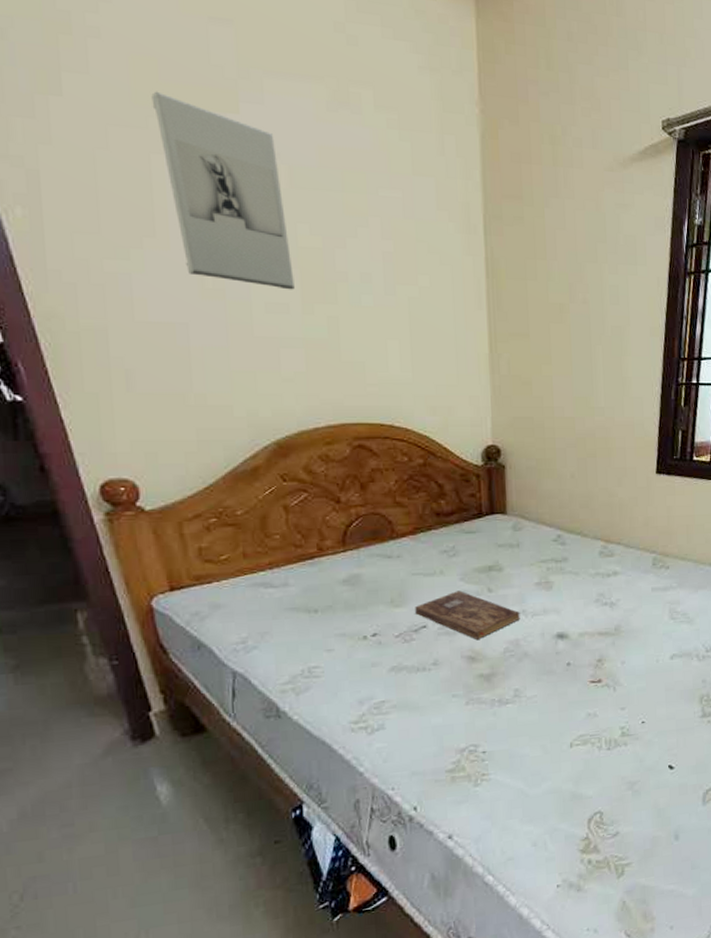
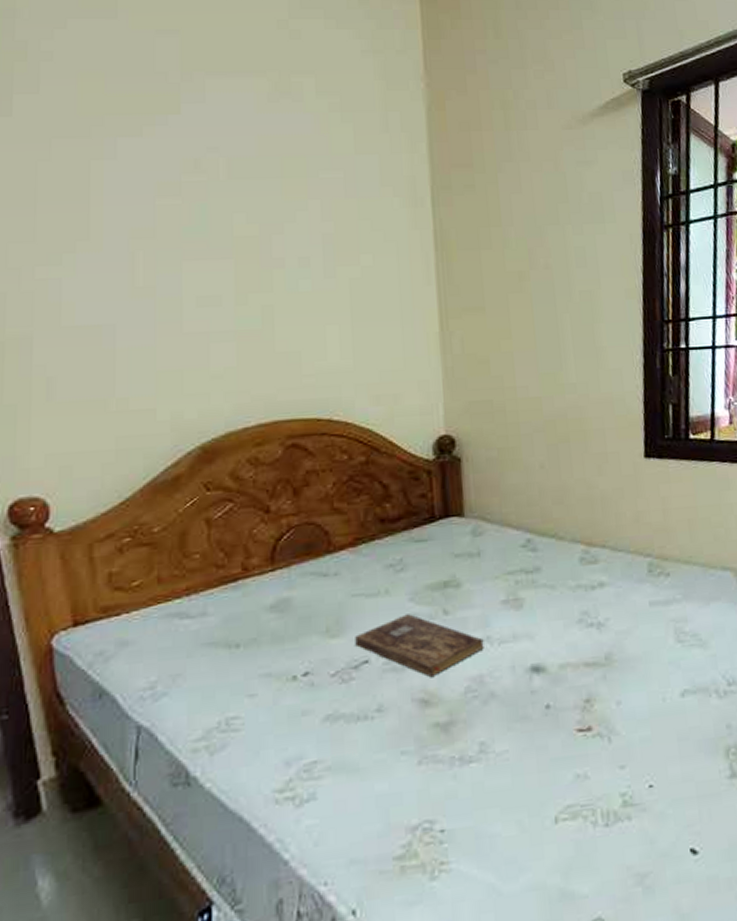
wall sculpture: present [151,91,295,290] -> none [96,102,228,282]

